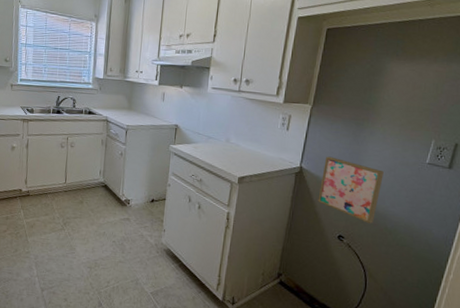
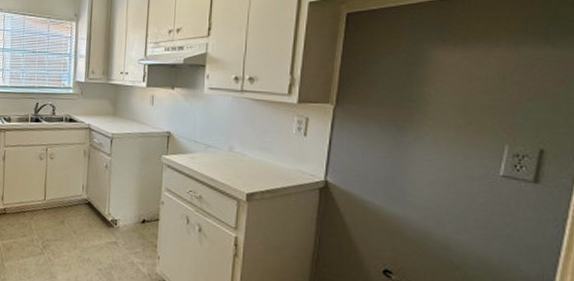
wall art: present [318,156,384,224] -> none [352,167,440,256]

